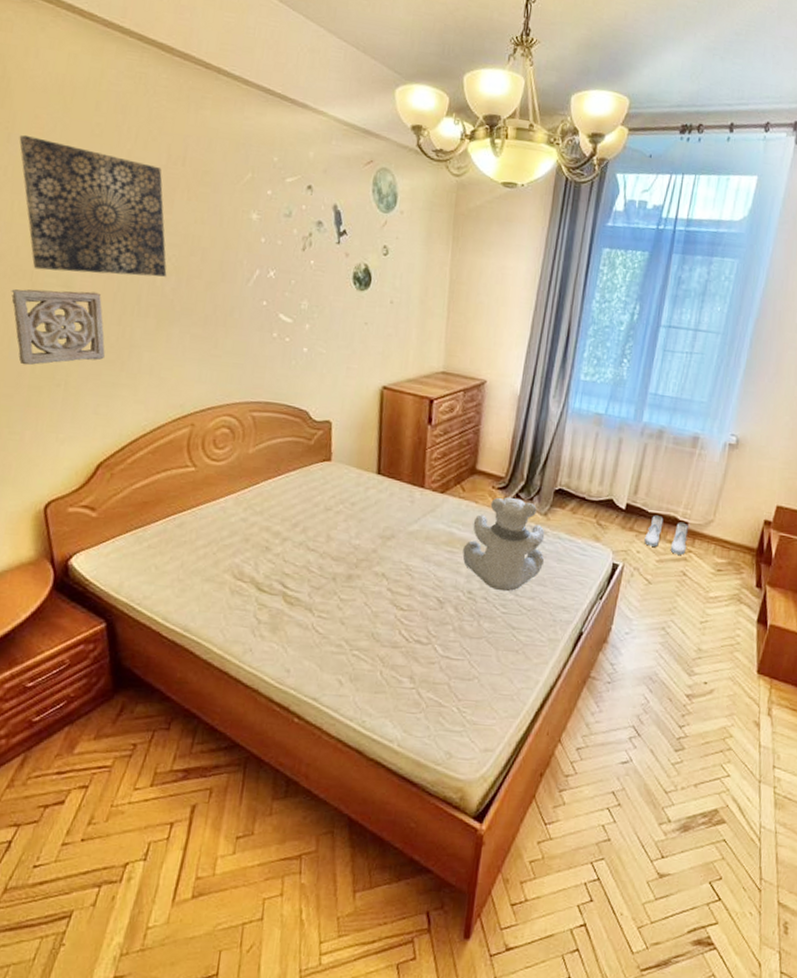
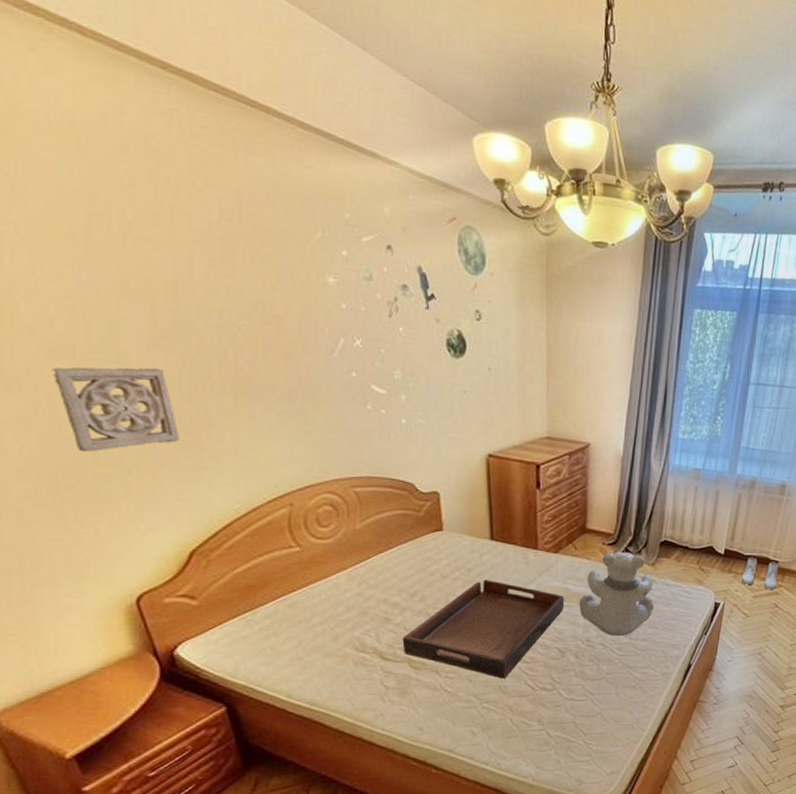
wall art: present [19,135,167,277] -> none [27,184,238,349]
serving tray: none [279,515,448,626] -> present [402,580,565,679]

